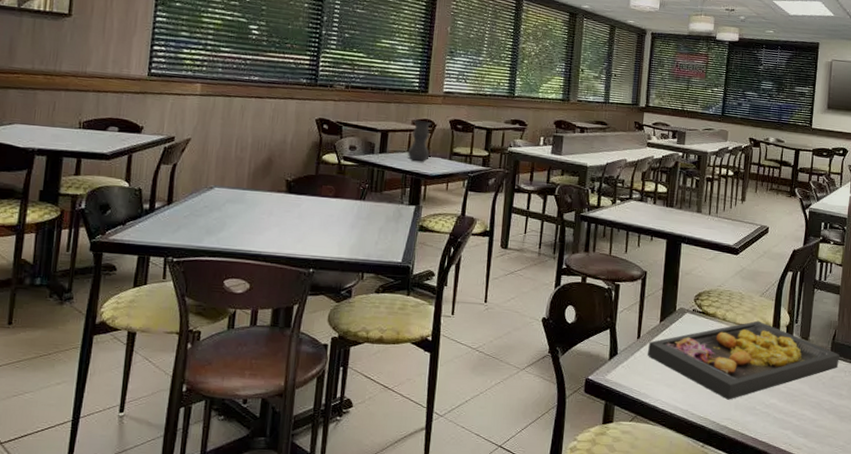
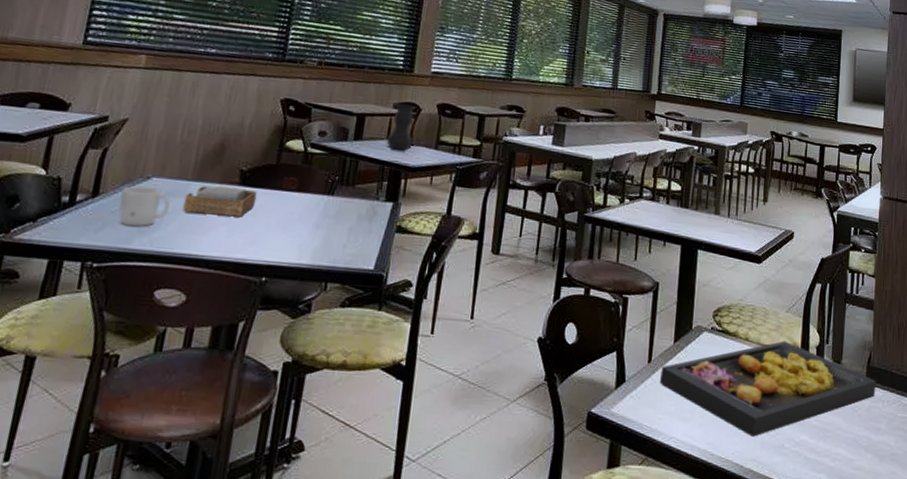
mug: none [190,194,231,229] -> present [119,186,170,227]
napkin holder: none [241,194,301,220] -> present [183,186,257,217]

